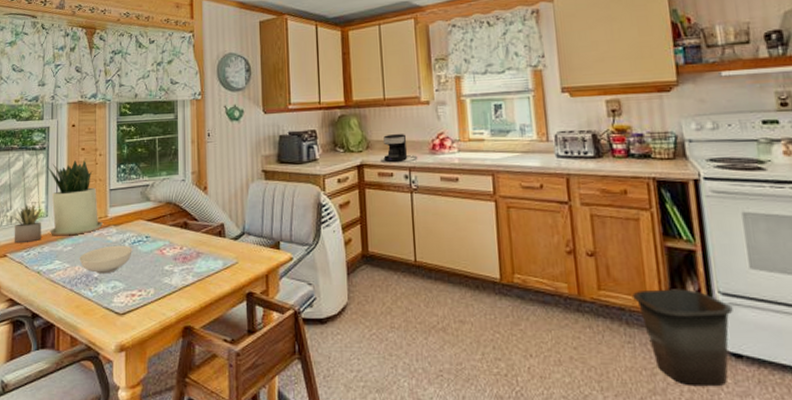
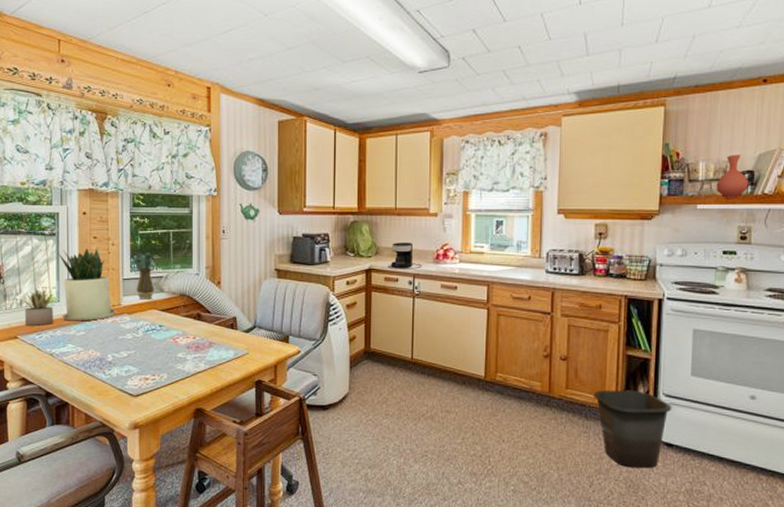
bowl: present [79,245,132,274] -> none [93,332,146,359]
vase: none [118,158,142,210] -> present [131,249,155,300]
vase: none [739,14,779,63] -> present [716,154,749,199]

